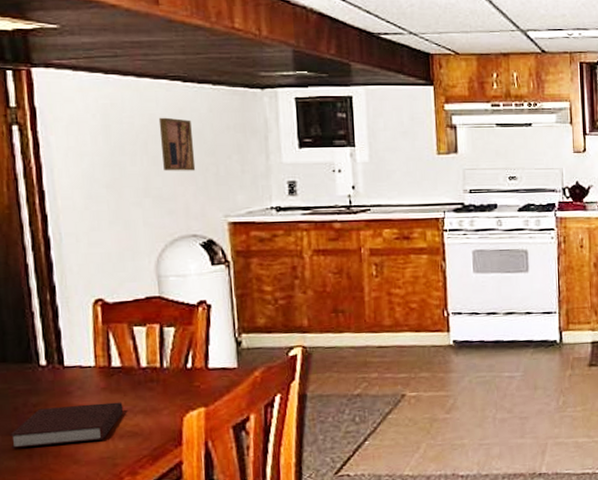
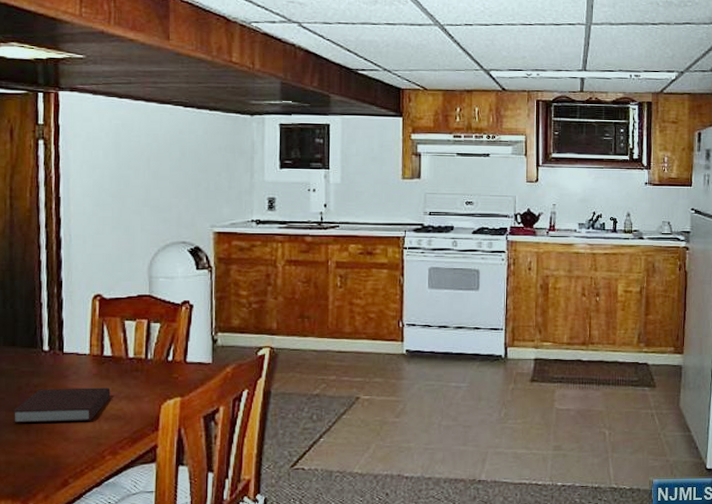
wall art: present [158,117,196,171] -> none [161,137,190,185]

